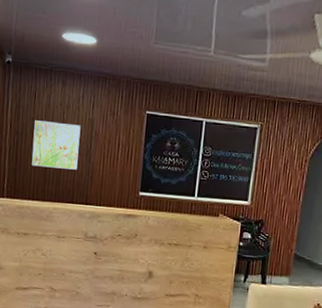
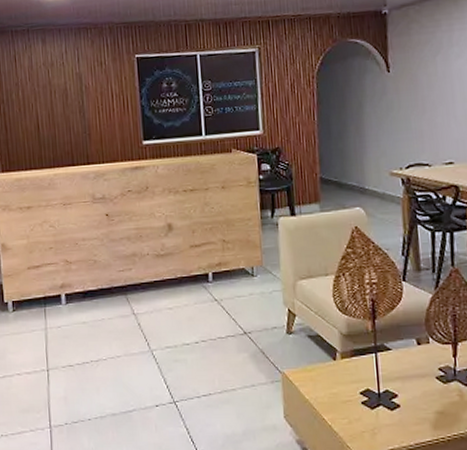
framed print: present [32,120,81,170] -> none [19,81,72,134]

